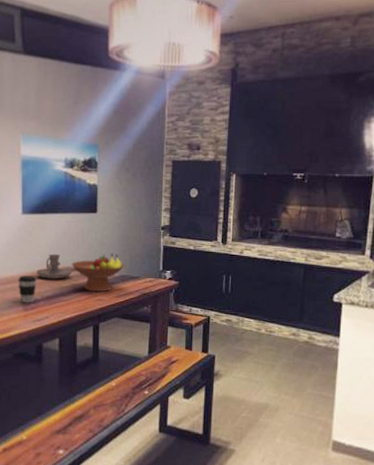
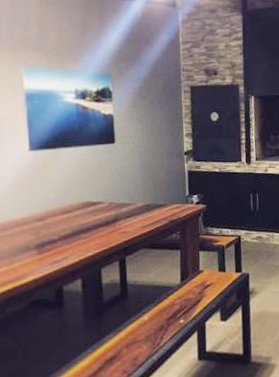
coffee cup: present [18,275,37,303] -> none [29,214,52,246]
candle holder: present [36,253,72,279] -> none [50,189,92,217]
fruit bowl: present [71,253,125,292] -> none [90,182,149,225]

